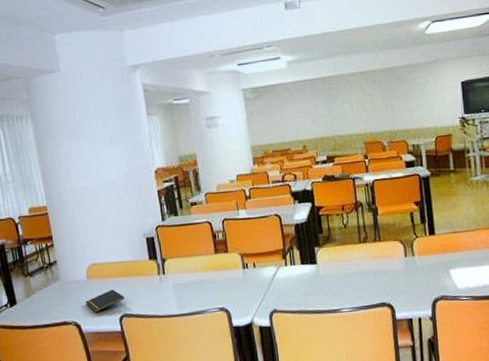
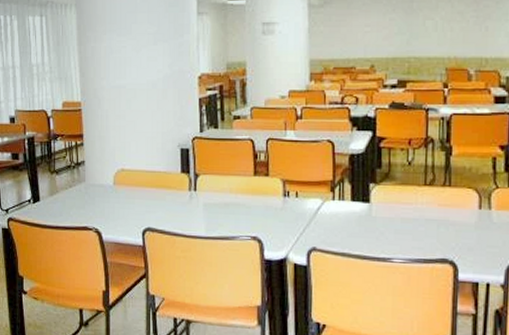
notepad: present [85,289,125,313] -> none [109,199,150,222]

